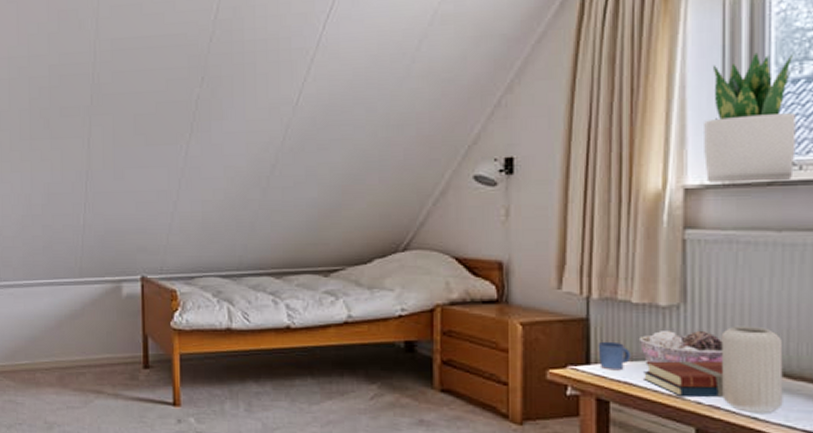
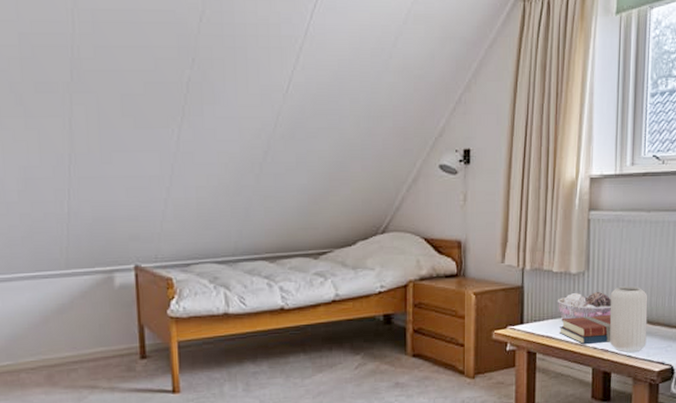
mug: present [598,341,631,371] -> none [529,304,552,328]
planter: present [704,52,796,183] -> none [604,68,663,173]

